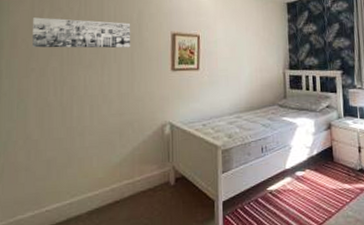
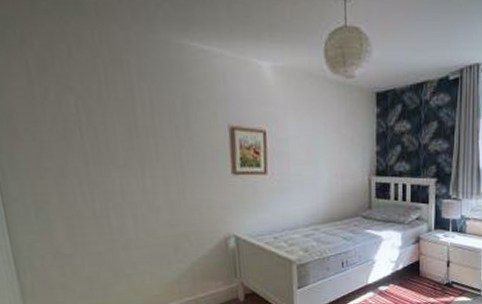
wall art: present [32,17,131,49] -> none [34,98,176,145]

